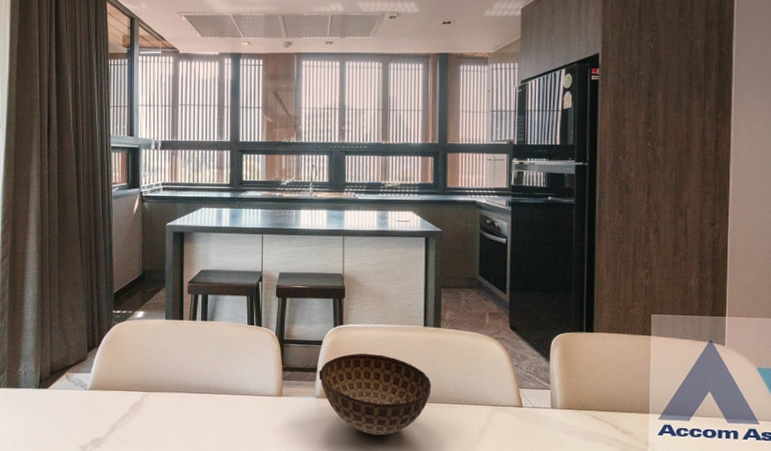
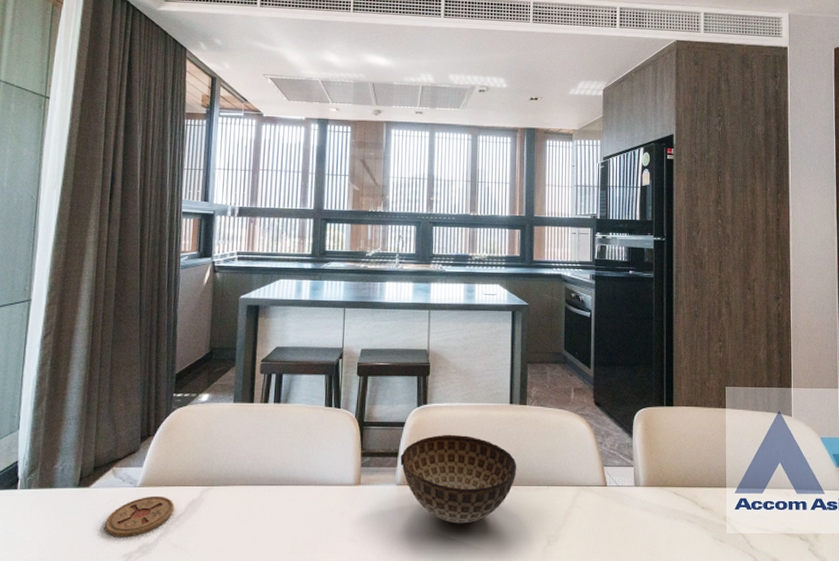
coaster: none [63,398,119,432] -> present [105,495,175,538]

